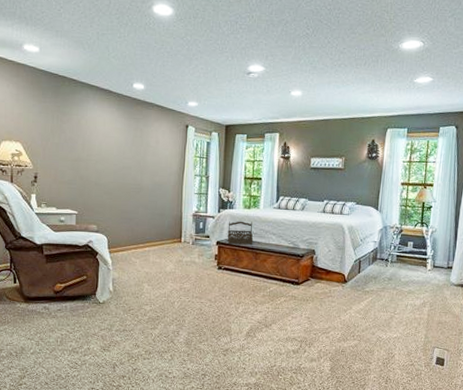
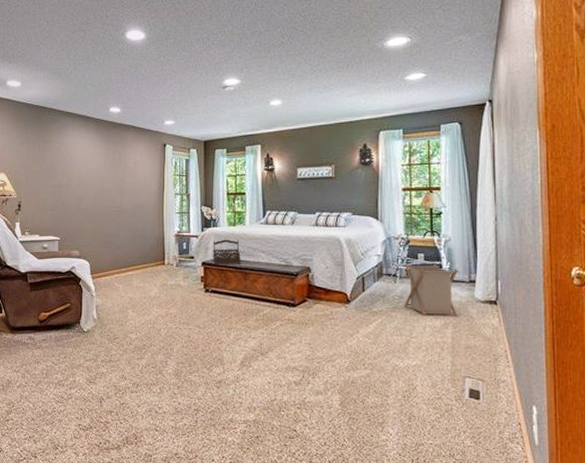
laundry basket: none [392,250,440,298] -> present [402,263,459,318]

